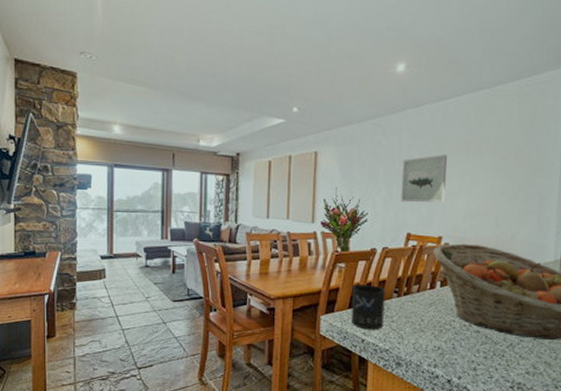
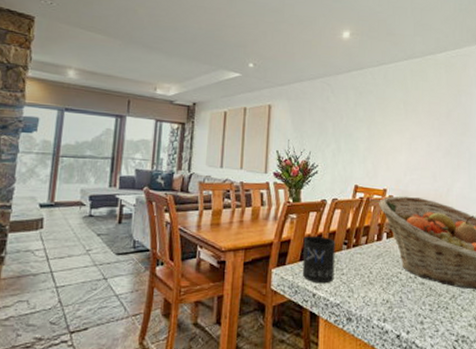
wall art: present [401,155,448,203] -> none [348,113,389,157]

